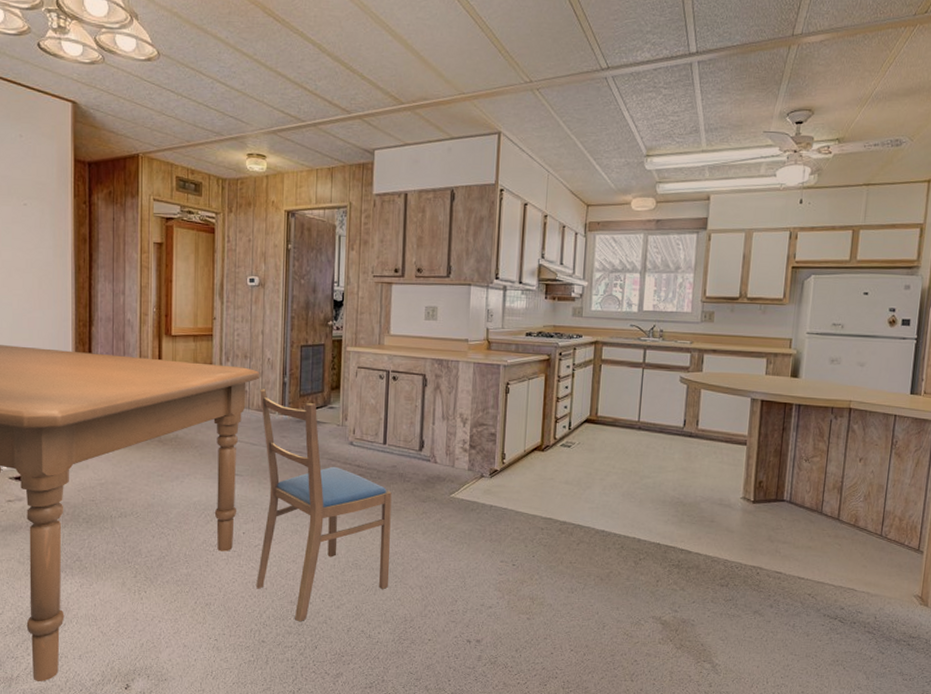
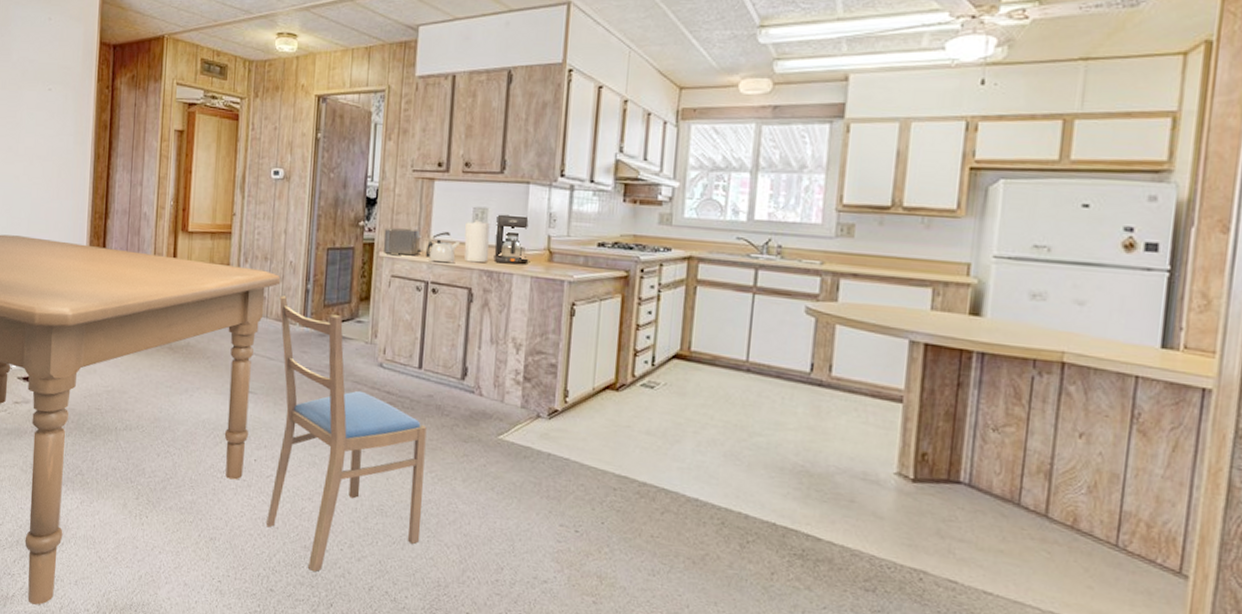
toaster: none [350,326,383,350] -> present [383,227,422,256]
kettle: none [387,328,415,355] -> present [426,232,460,264]
paper towel holder: none [418,317,439,353] -> present [463,220,490,264]
coffee maker: none [443,311,472,353] -> present [493,214,529,264]

